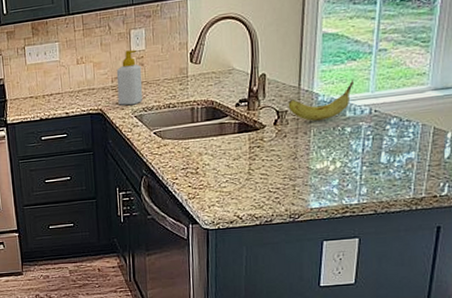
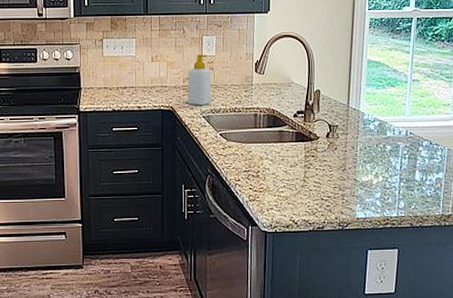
fruit: present [288,79,355,121] -> none [338,103,394,137]

